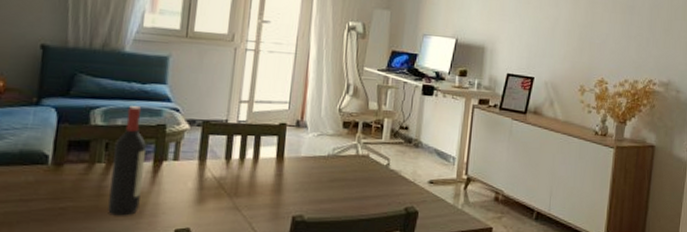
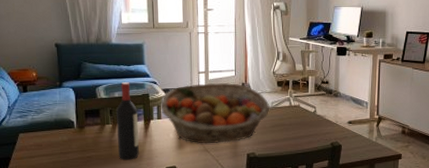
fruit basket: none [179,116,330,199] -> present [160,82,270,144]

